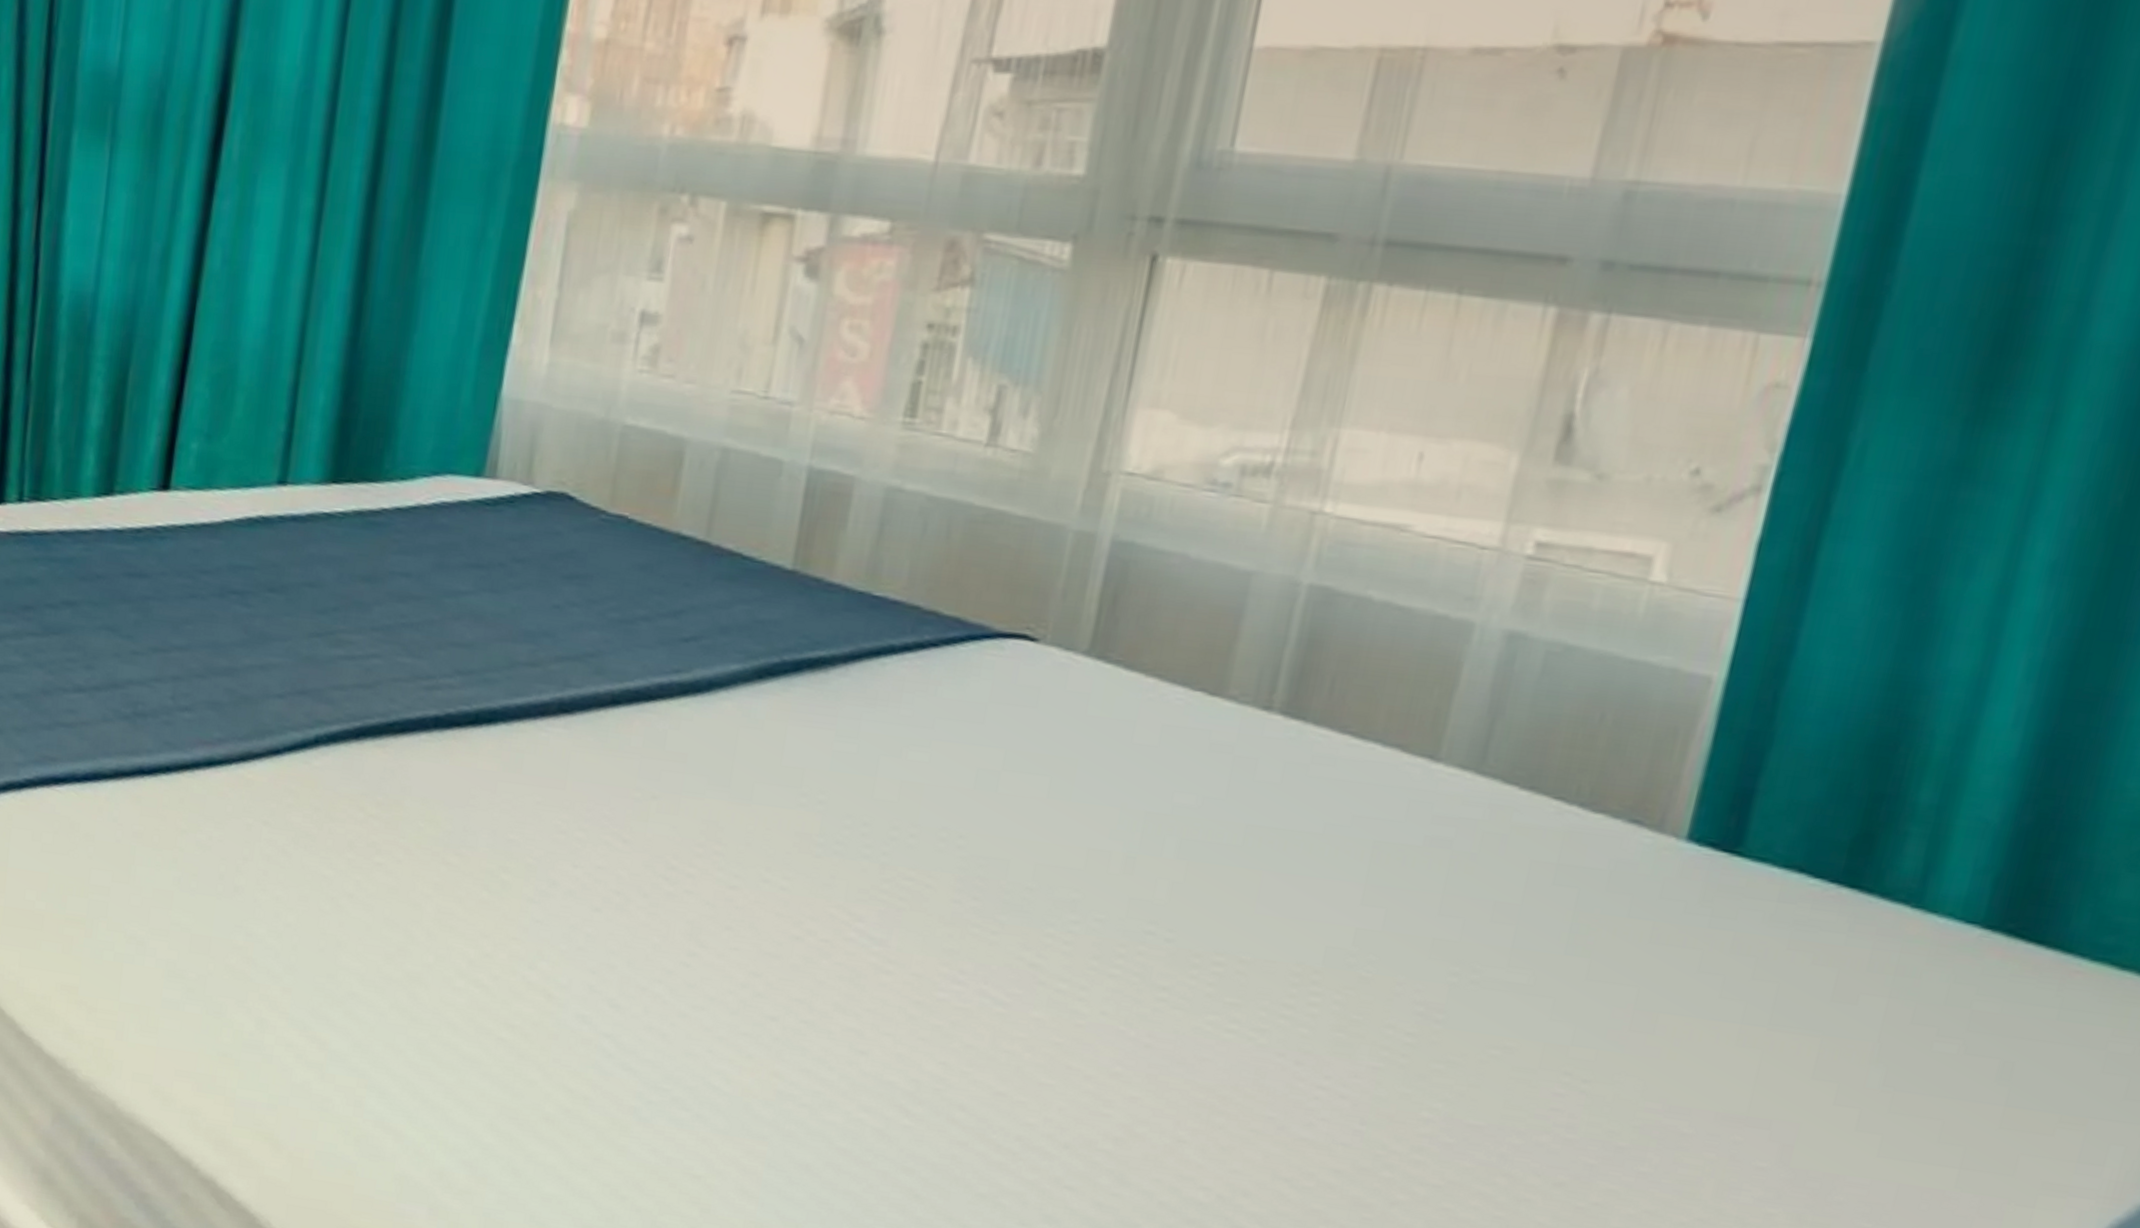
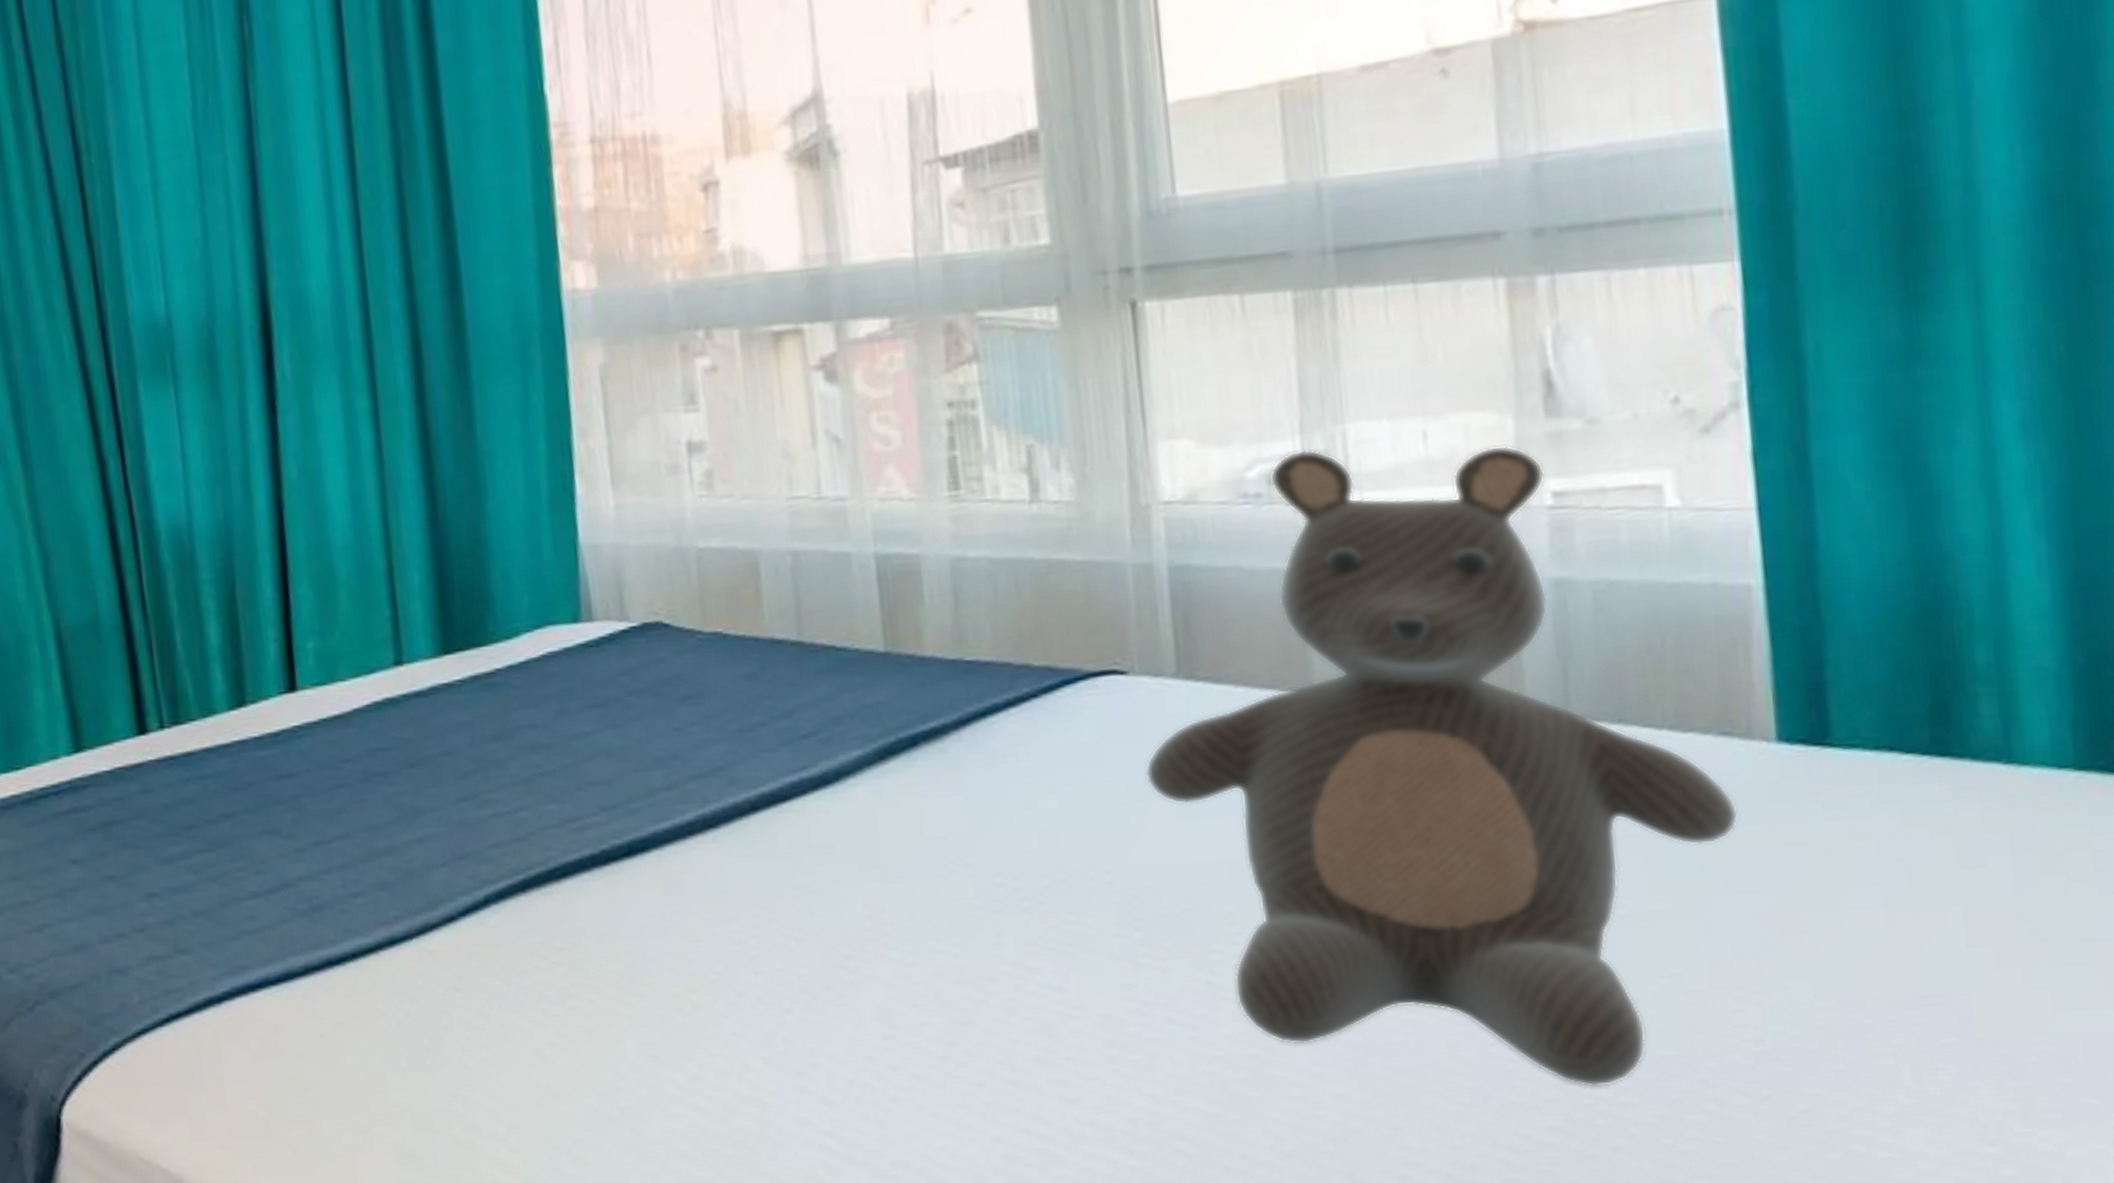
teddy bear: none [1027,446,1624,1141] -> present [1145,445,1739,1086]

